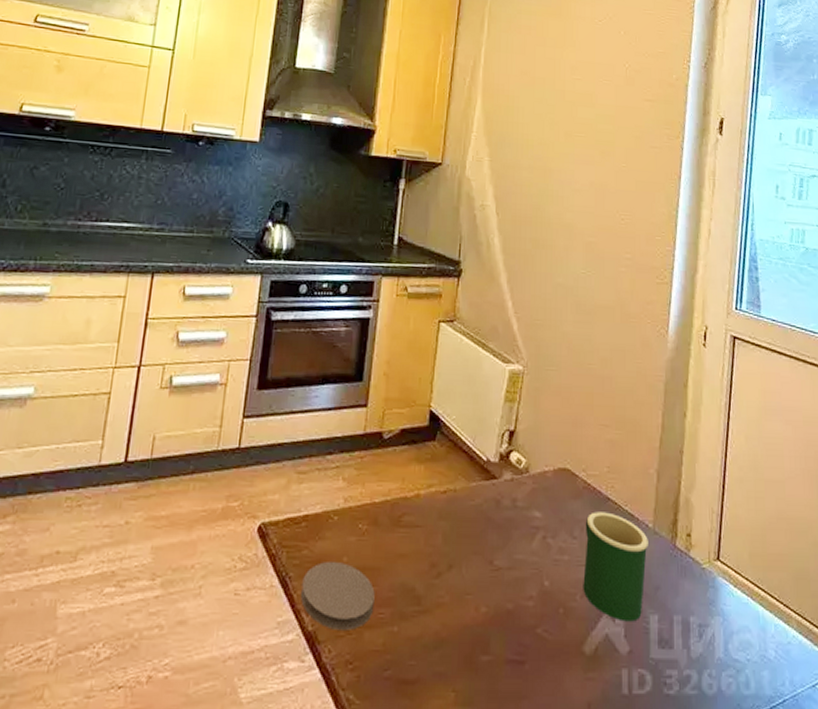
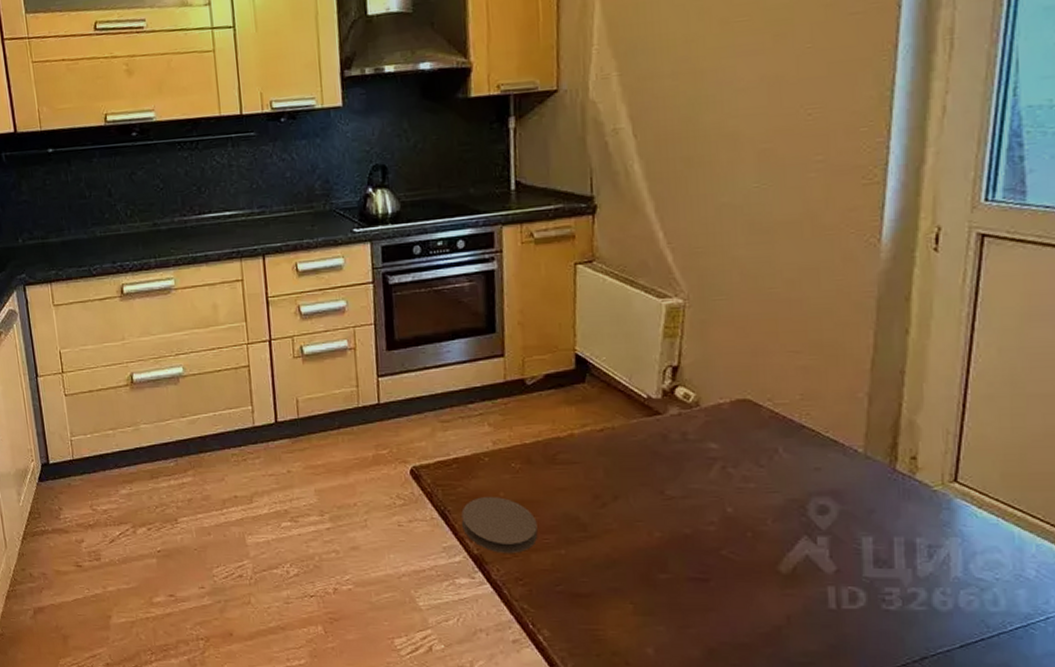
mug: present [583,512,648,622] -> none [774,439,858,544]

